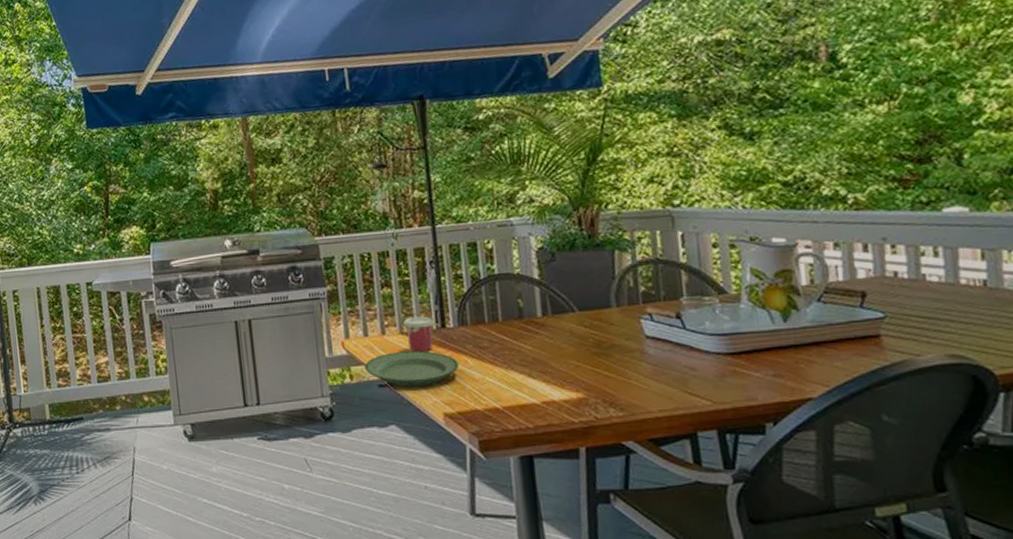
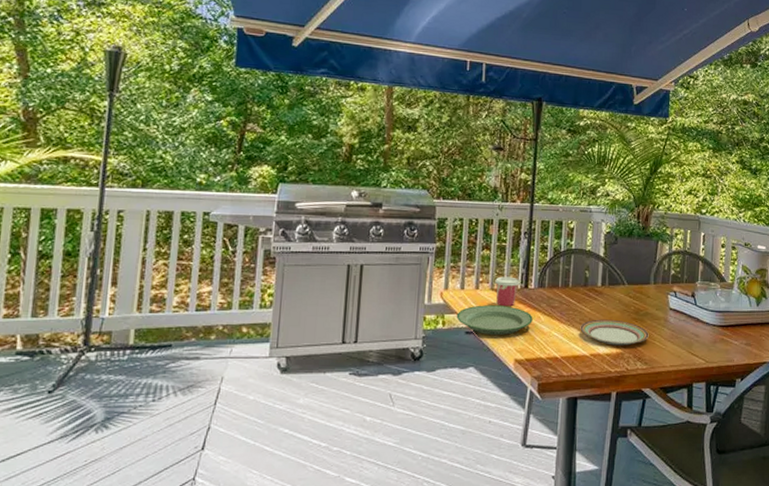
plate: none [522,357,621,389] -> present [580,319,649,346]

